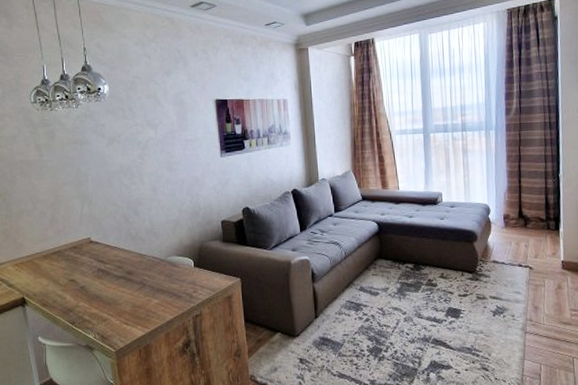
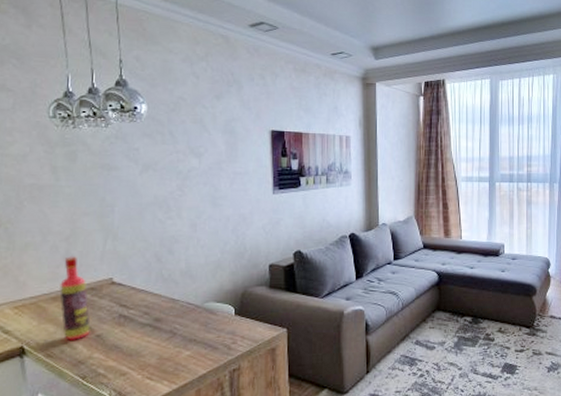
bottle: none [49,220,75,292] -> present [60,256,91,340]

